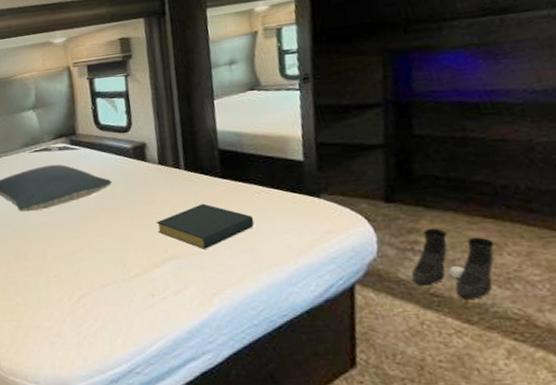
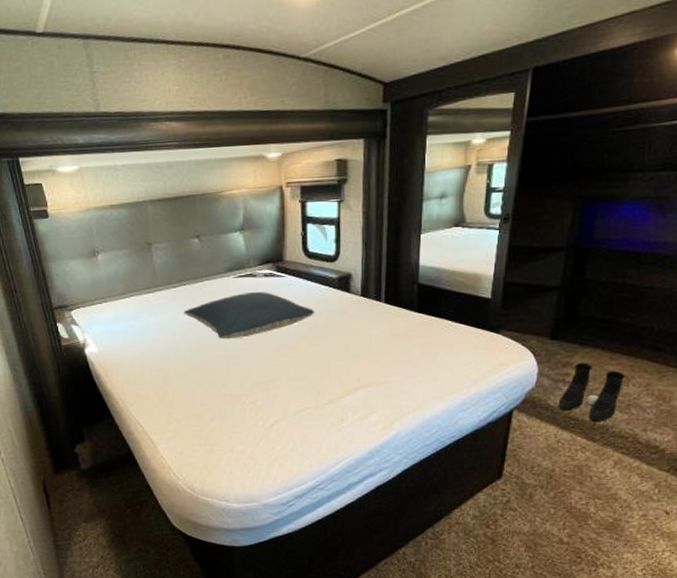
hardback book: present [156,203,255,249] -> none [352,336,440,379]

